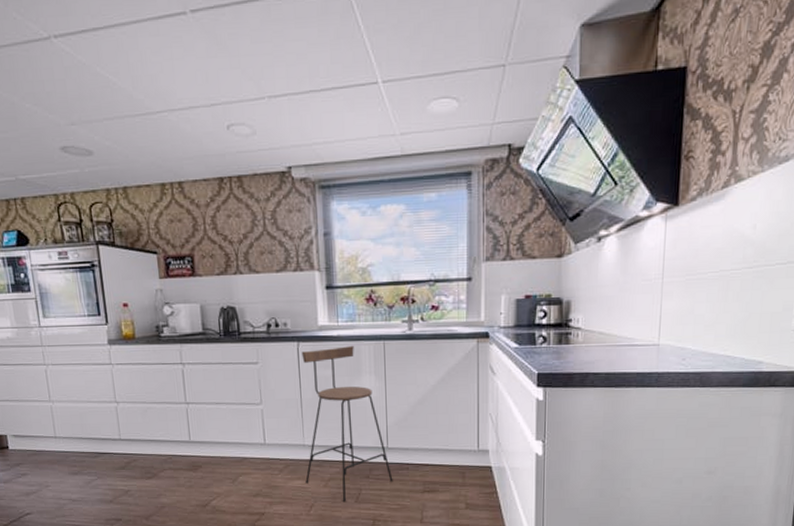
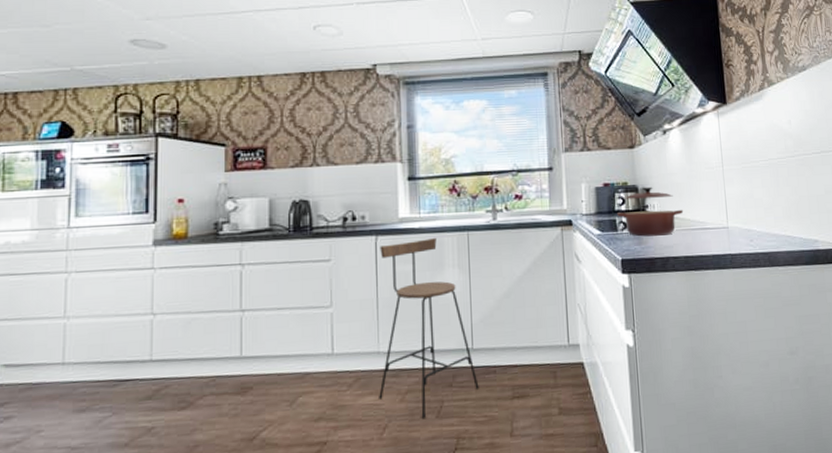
saucepan: none [537,299,611,351] -> present [617,186,684,237]

